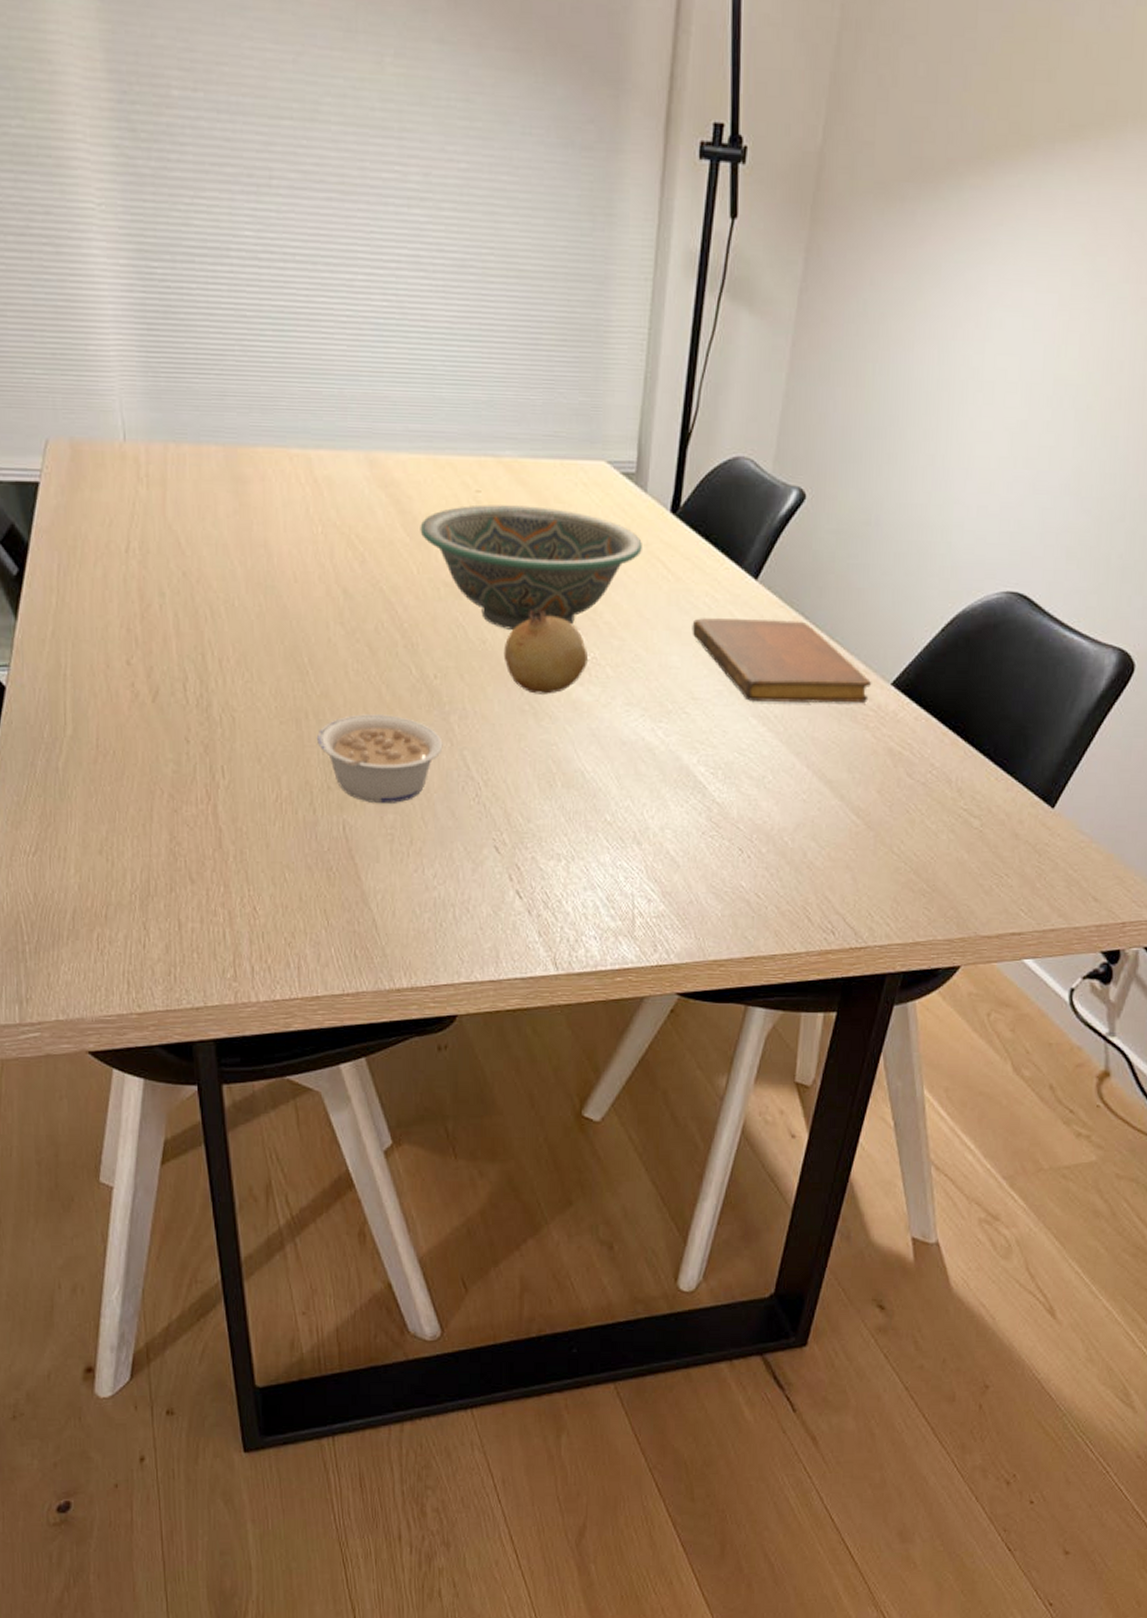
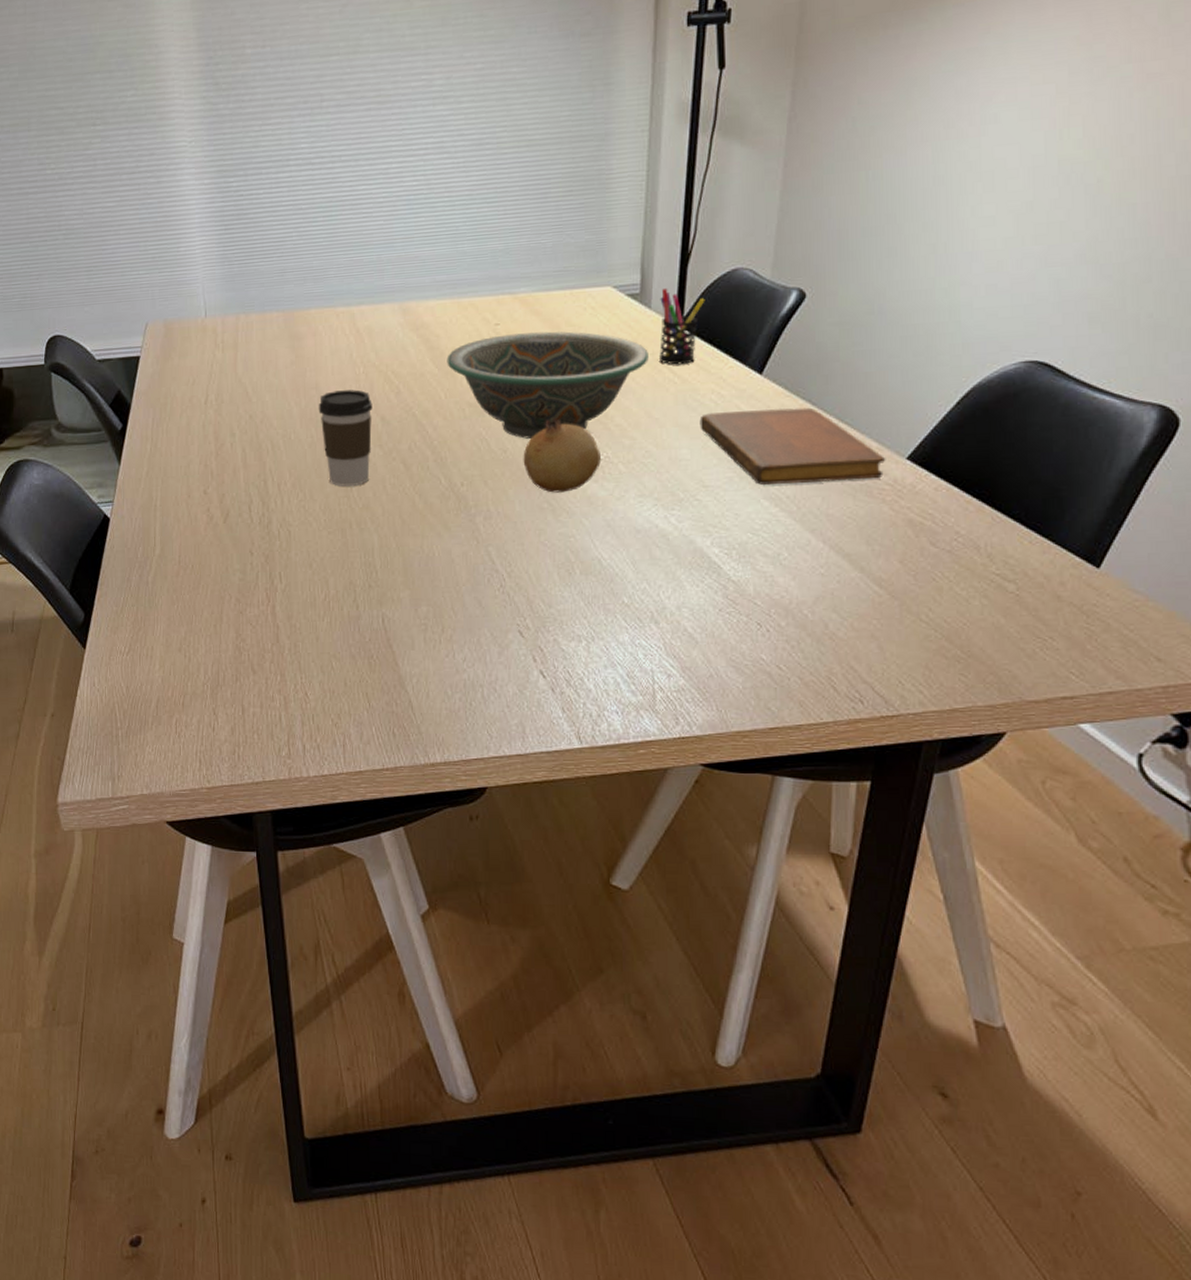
coffee cup: none [268,552,333,669] -> present [318,389,373,486]
legume: present [317,714,443,803] -> none [360,520,470,597]
pen holder: none [652,470,704,561] -> present [658,287,705,365]

